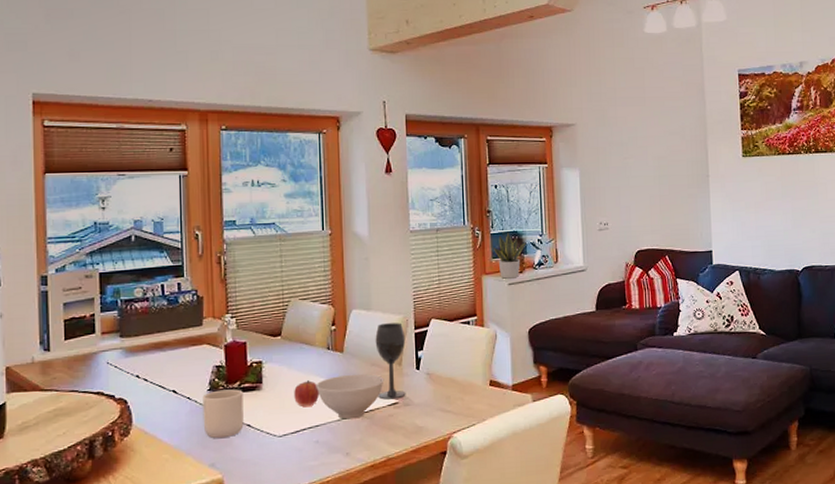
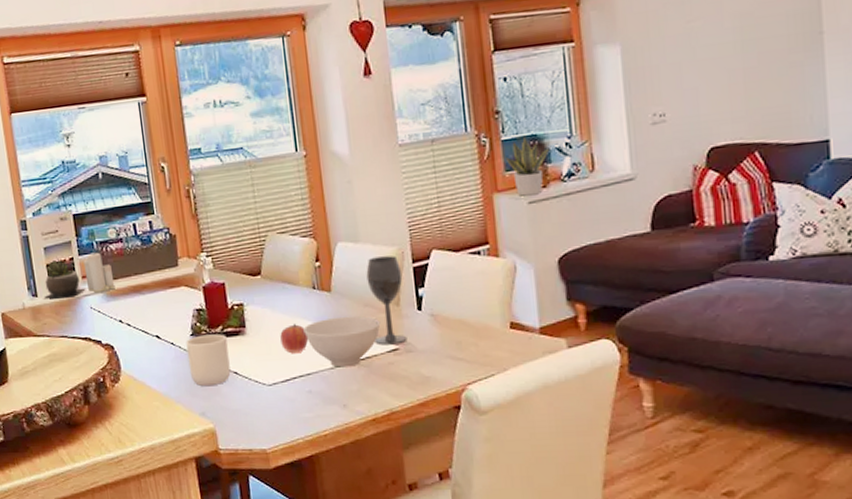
succulent plant: none [56,314,104,354] -> present [43,258,86,300]
candle: none [105,309,136,348] -> present [83,251,115,293]

